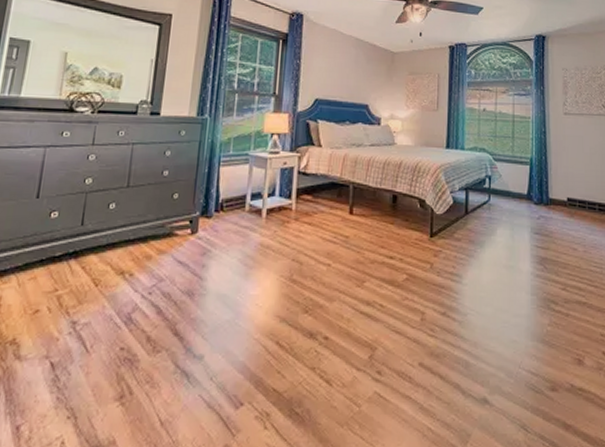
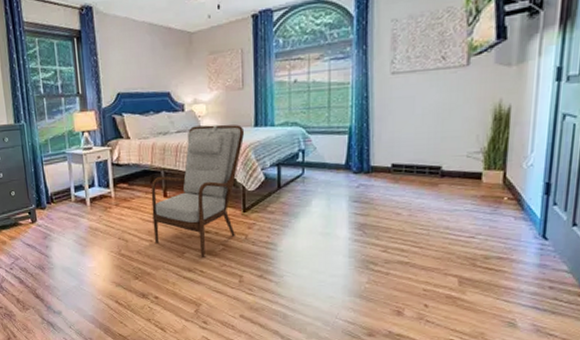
armchair: none [332,141,437,288] -> present [151,124,245,257]

